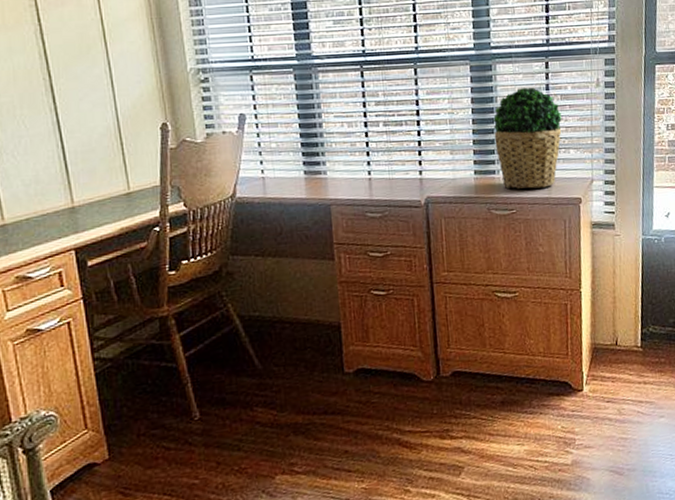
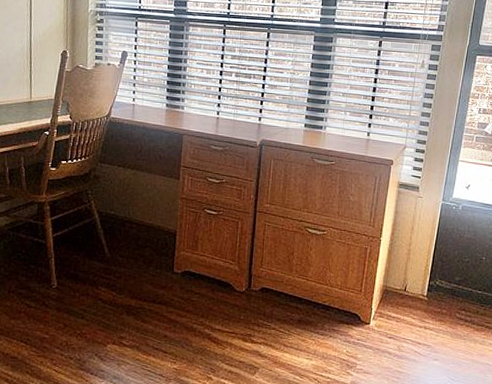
potted plant: present [492,87,562,189] -> none [326,60,386,147]

